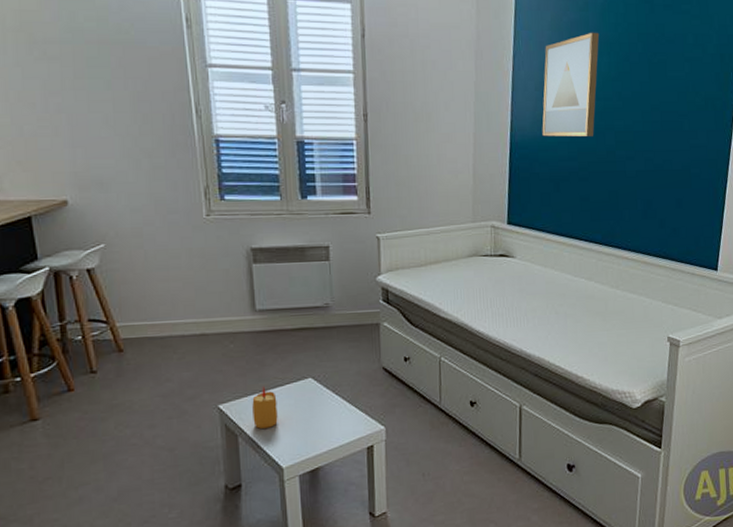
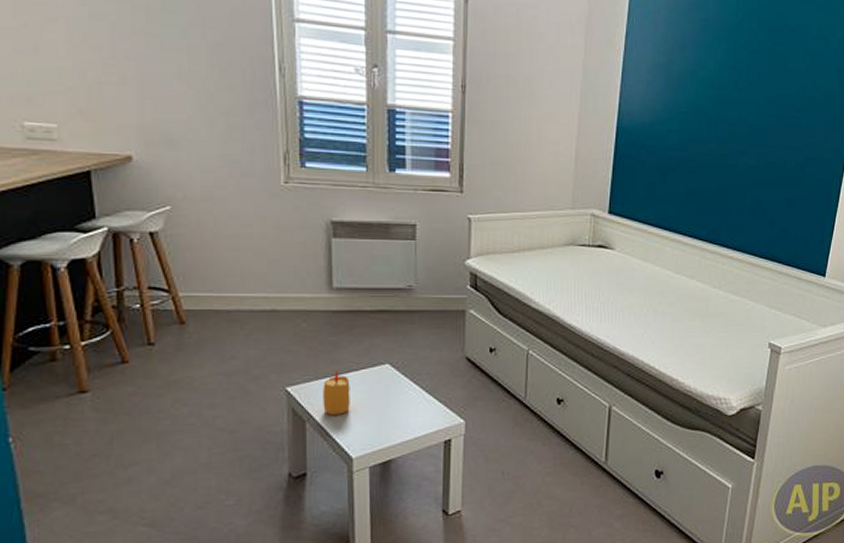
wall art: present [542,32,600,137] -> none [651,15,719,126]

